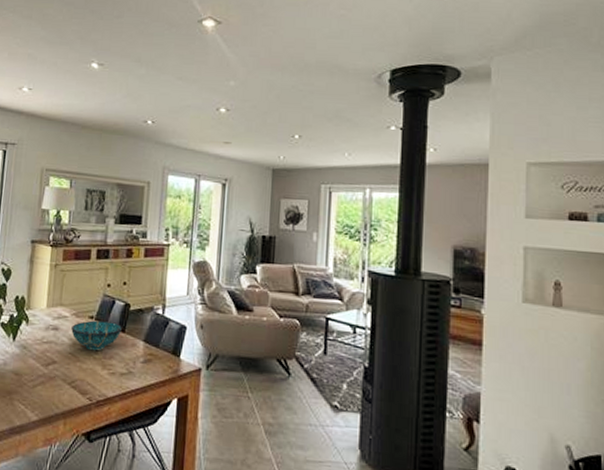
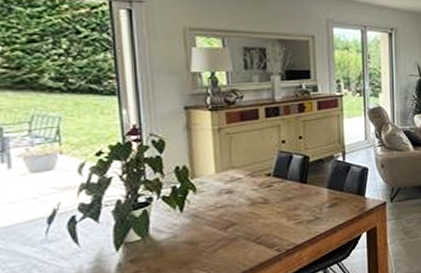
decorative bowl: present [71,320,122,351] -> none [248,175,303,206]

